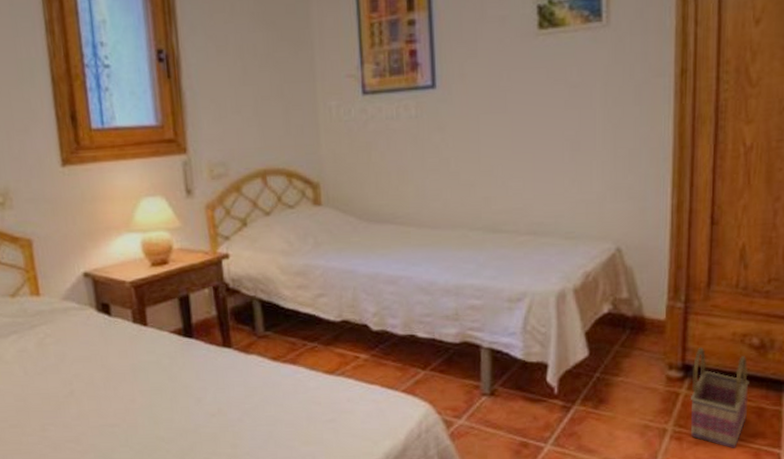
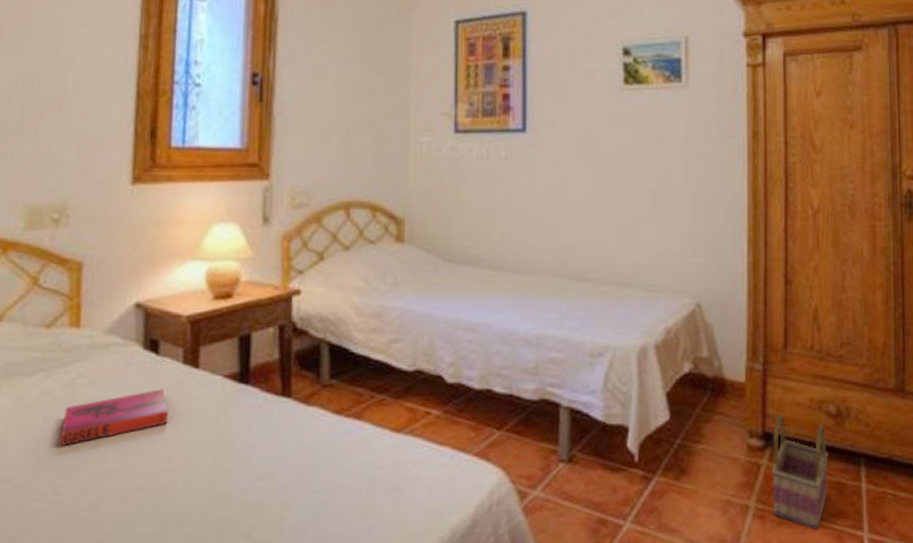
hardback book: none [40,344,128,393] -> present [60,389,168,446]

